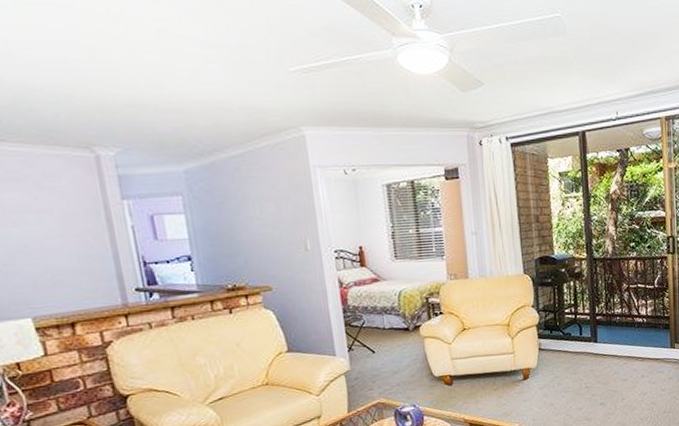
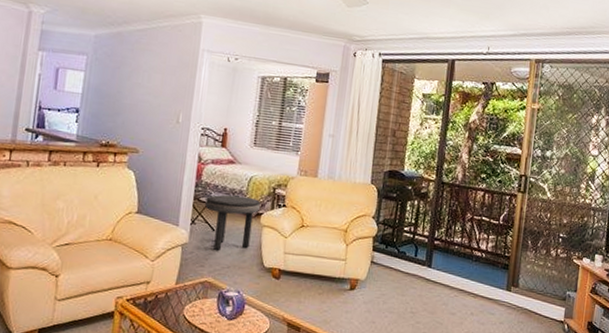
side table: none [358,312,416,371] -> present [205,195,260,250]

